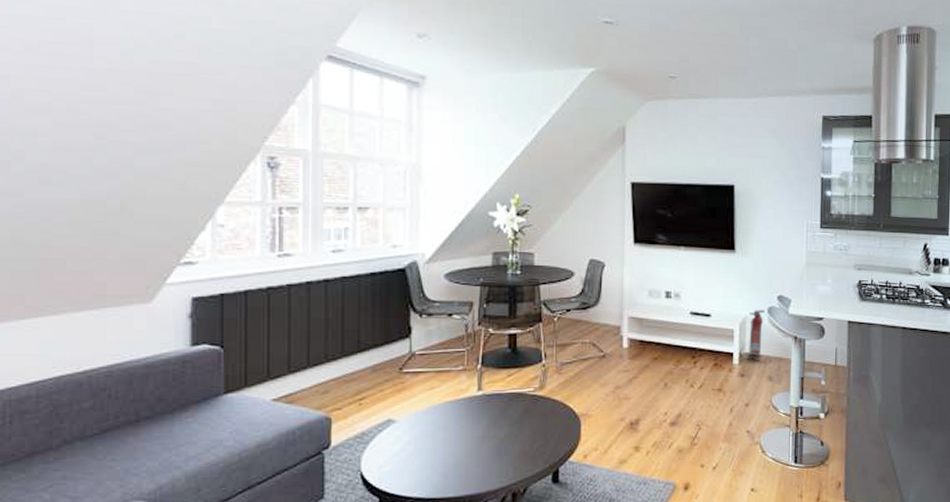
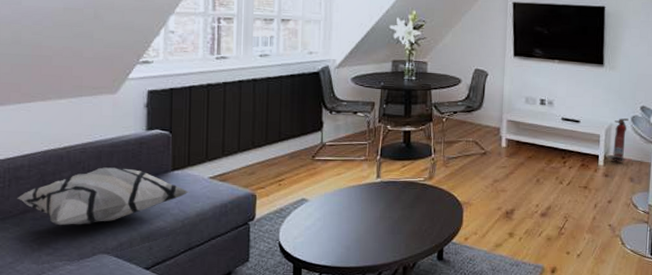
decorative pillow: none [22,393,248,468] -> present [17,167,190,225]

